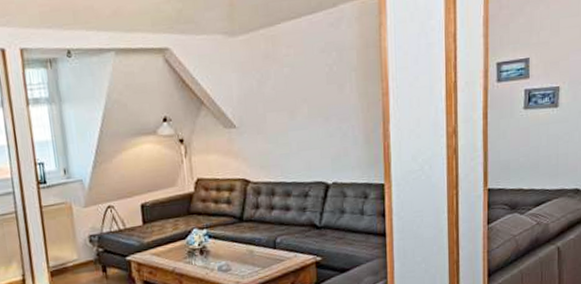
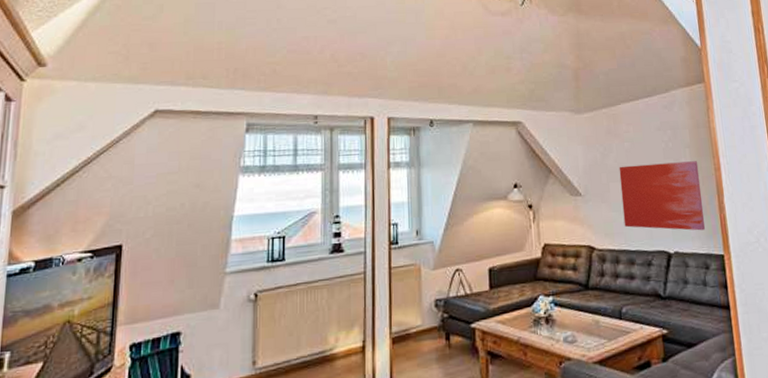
wall art: none [277,85,367,161] -> present [619,161,706,231]

